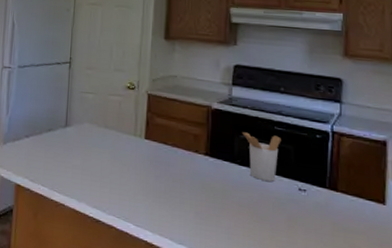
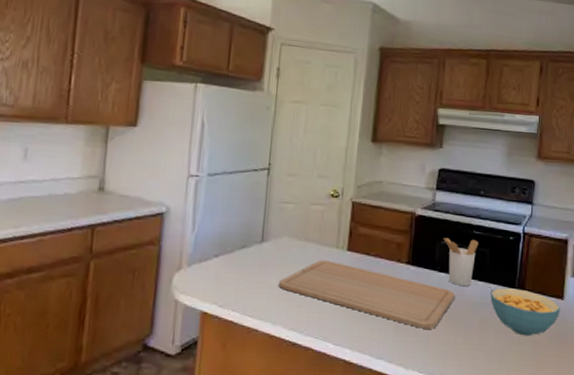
chopping board: none [81,146,259,221] -> present [278,260,456,329]
cereal bowl: none [297,186,382,240] -> present [490,288,560,336]

